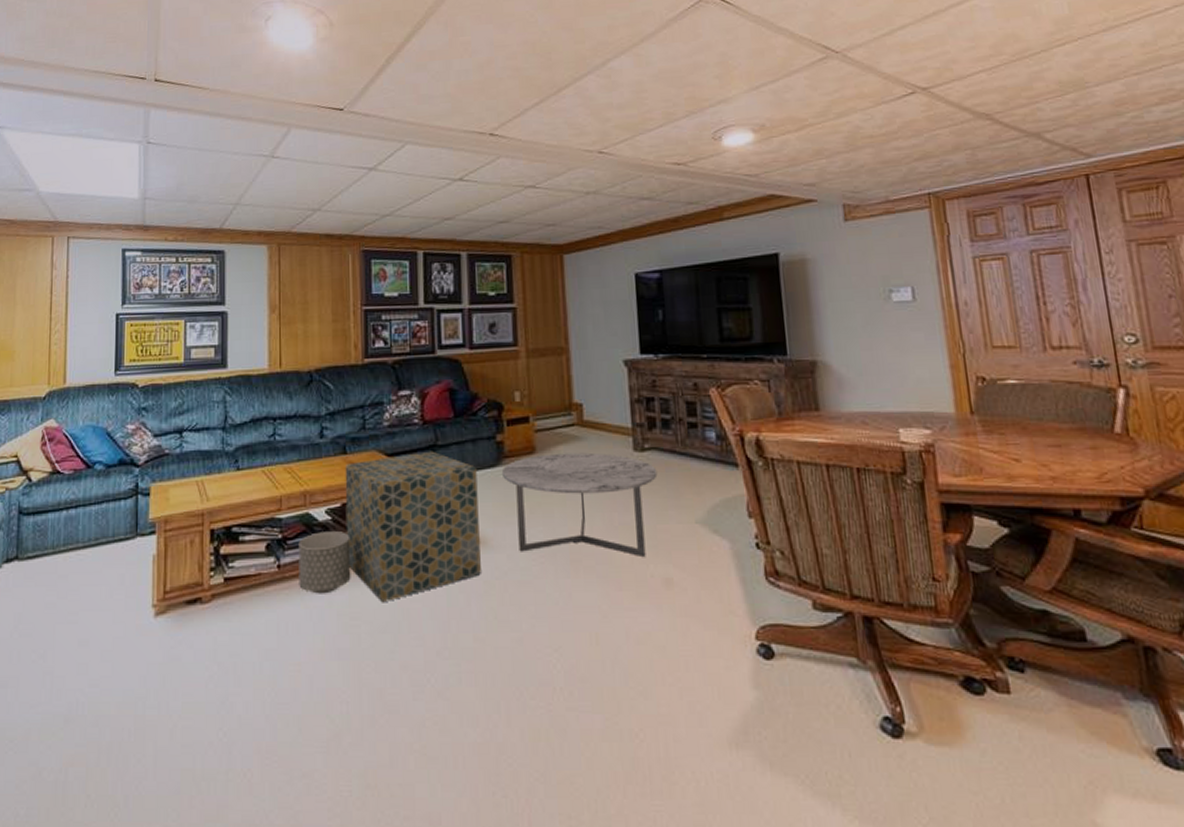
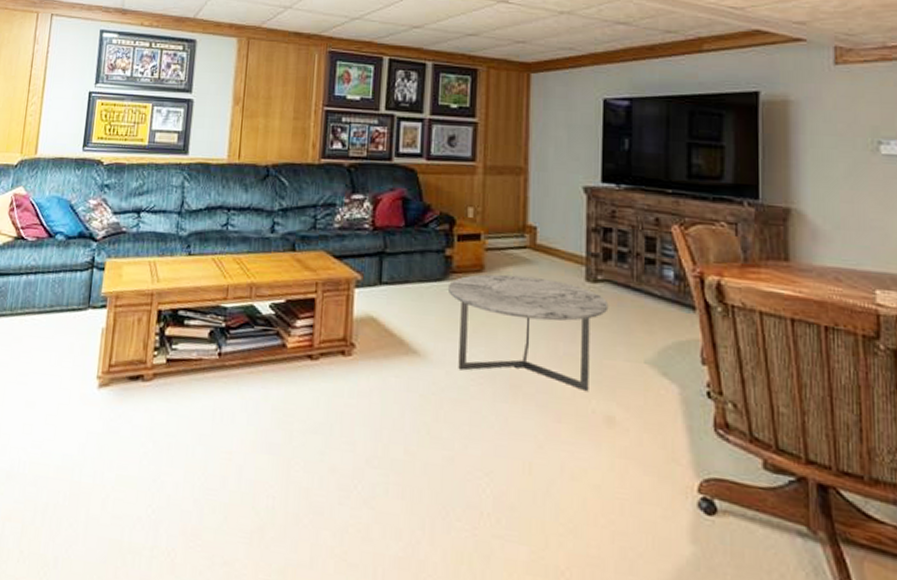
planter: present [298,531,351,594] -> none [237,325,292,387]
storage ottoman: present [345,451,481,601] -> none [287,257,423,403]

